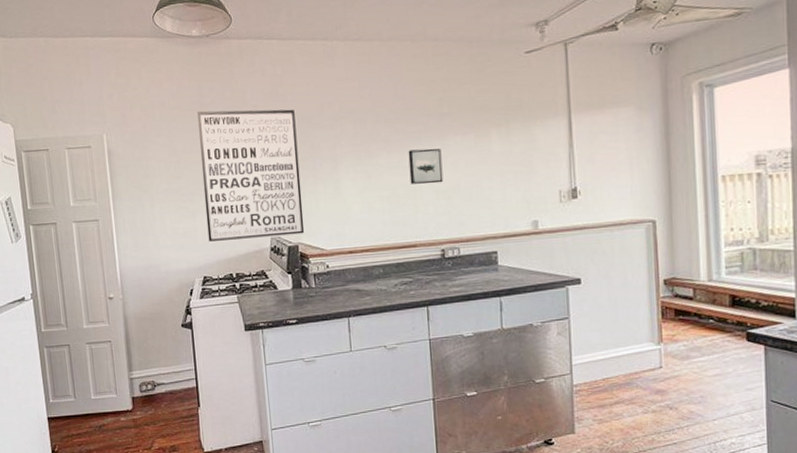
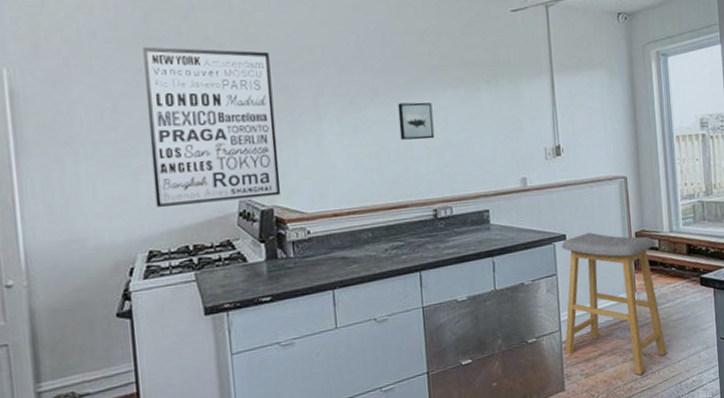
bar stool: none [575,277,699,428] -> present [562,232,667,375]

